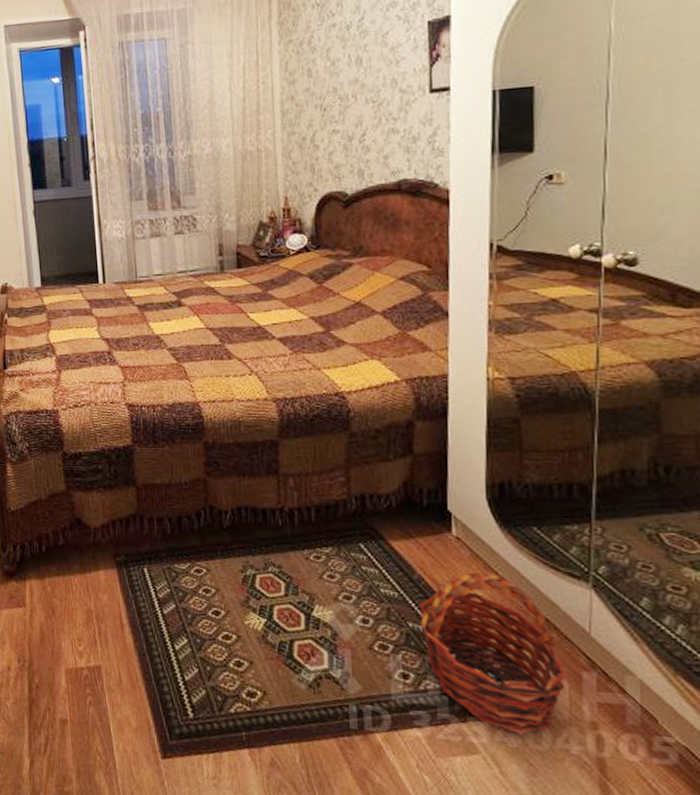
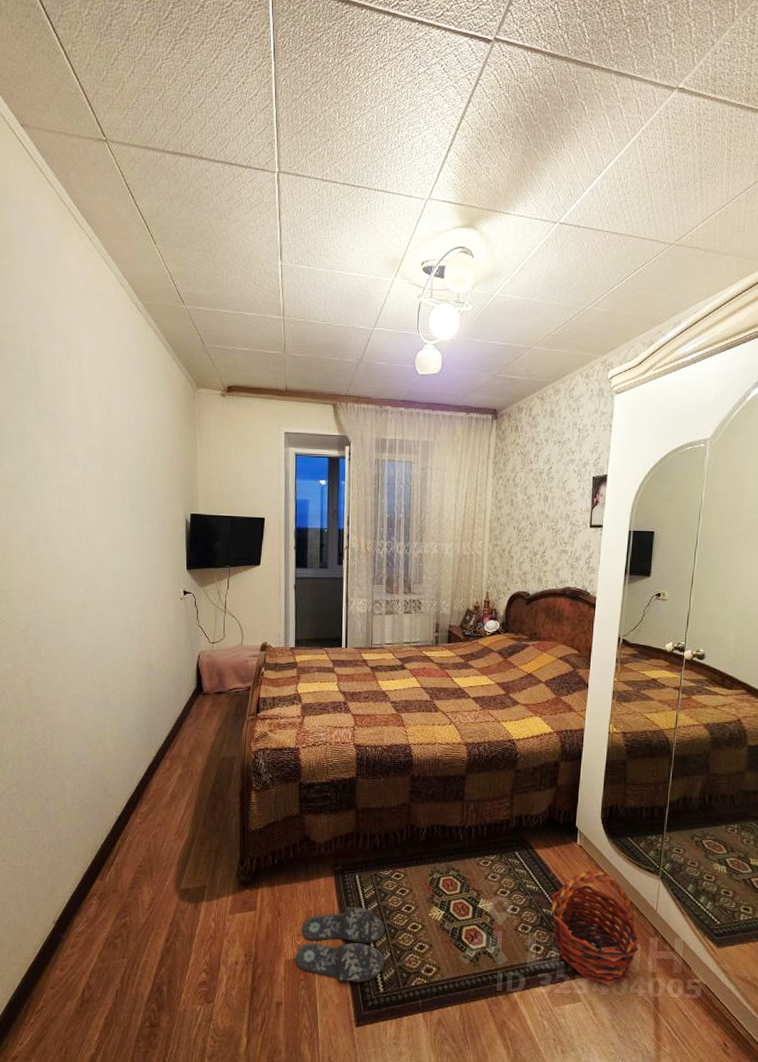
slippers: none [78,607,192,703] -> present [296,907,385,982]

